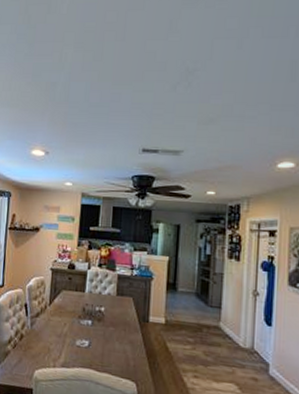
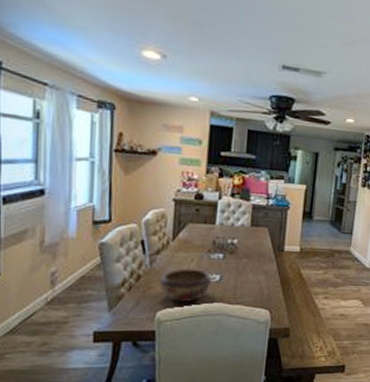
decorative bowl: none [38,332,82,365] -> present [160,268,212,303]

